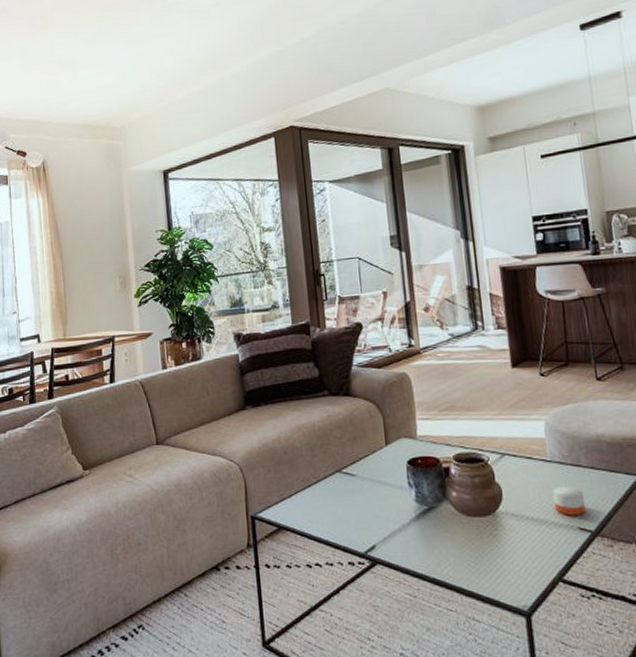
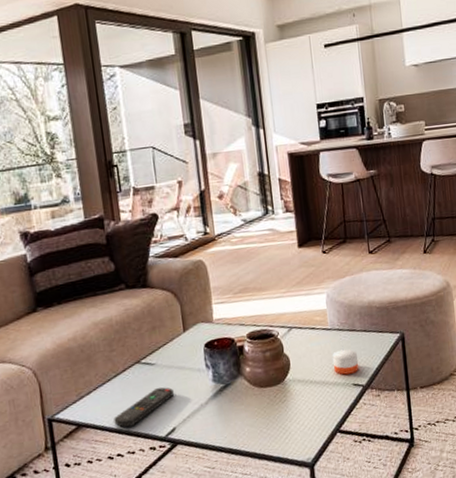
remote control: none [313,501,376,537] -> present [113,387,175,427]

